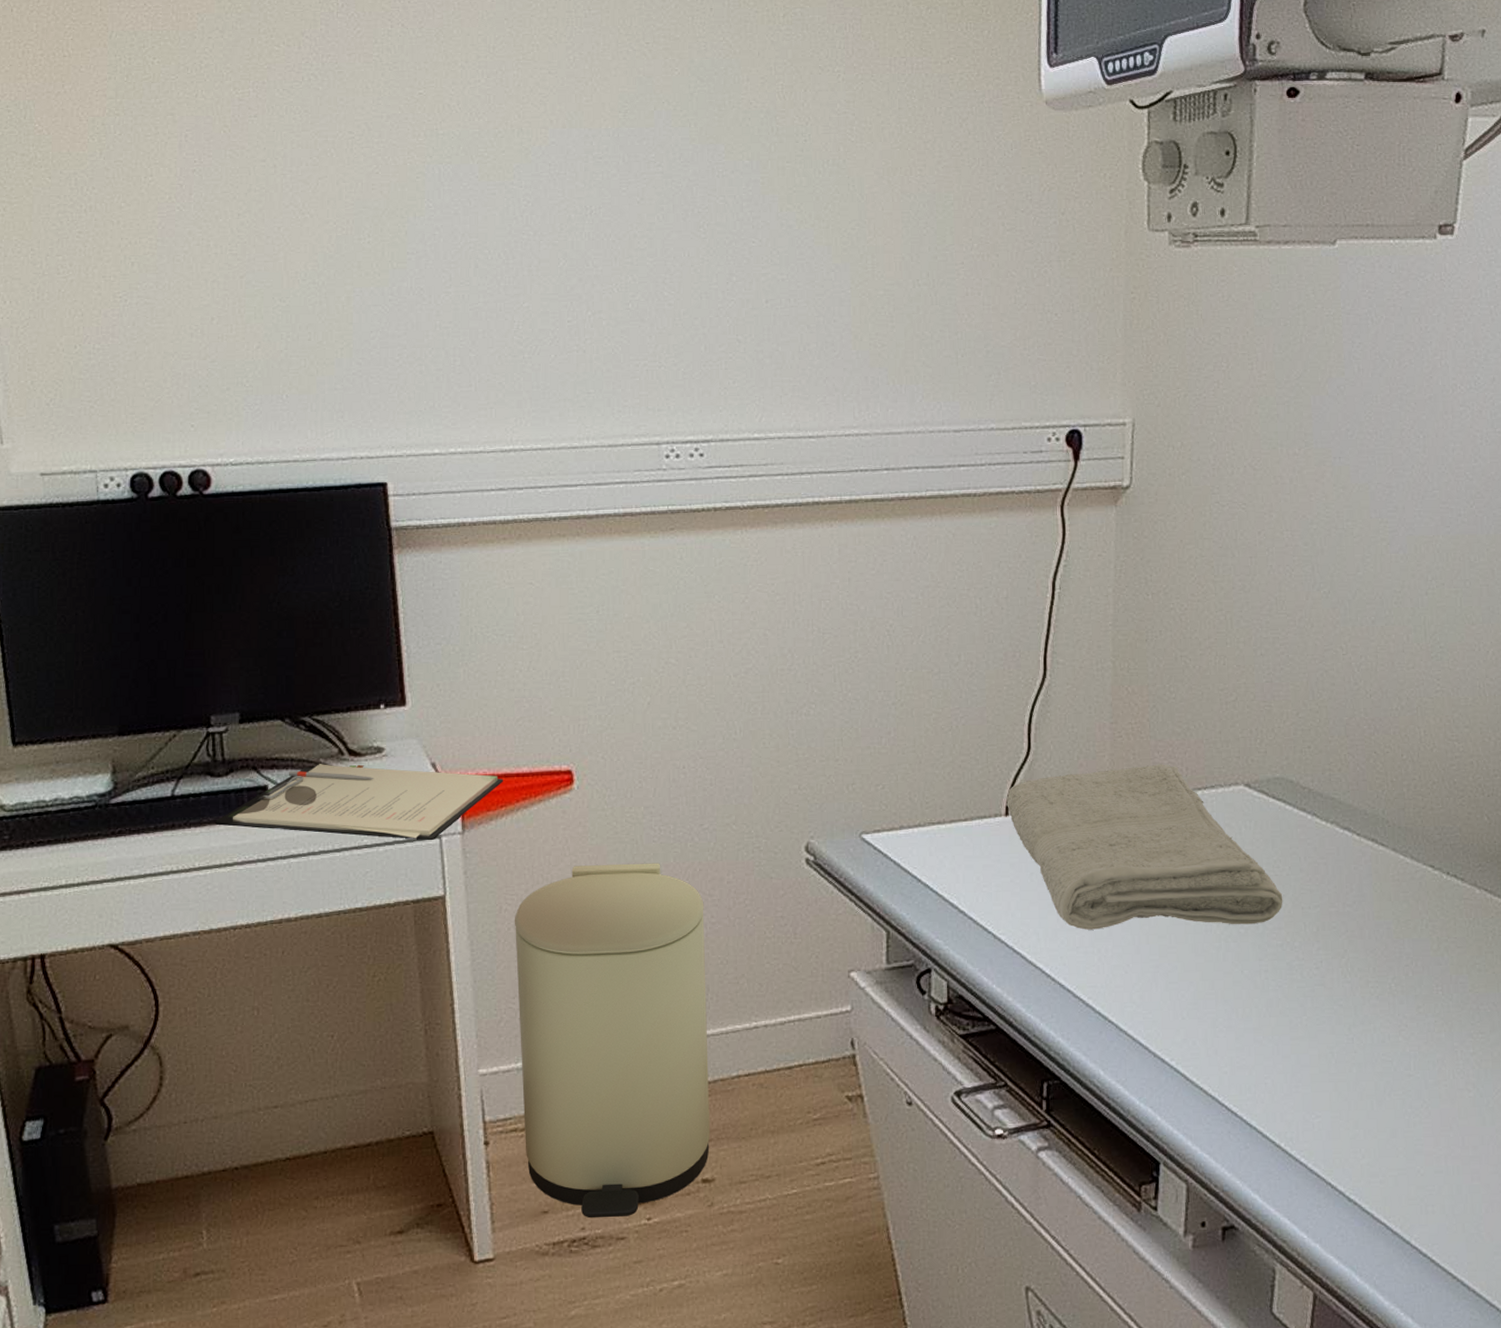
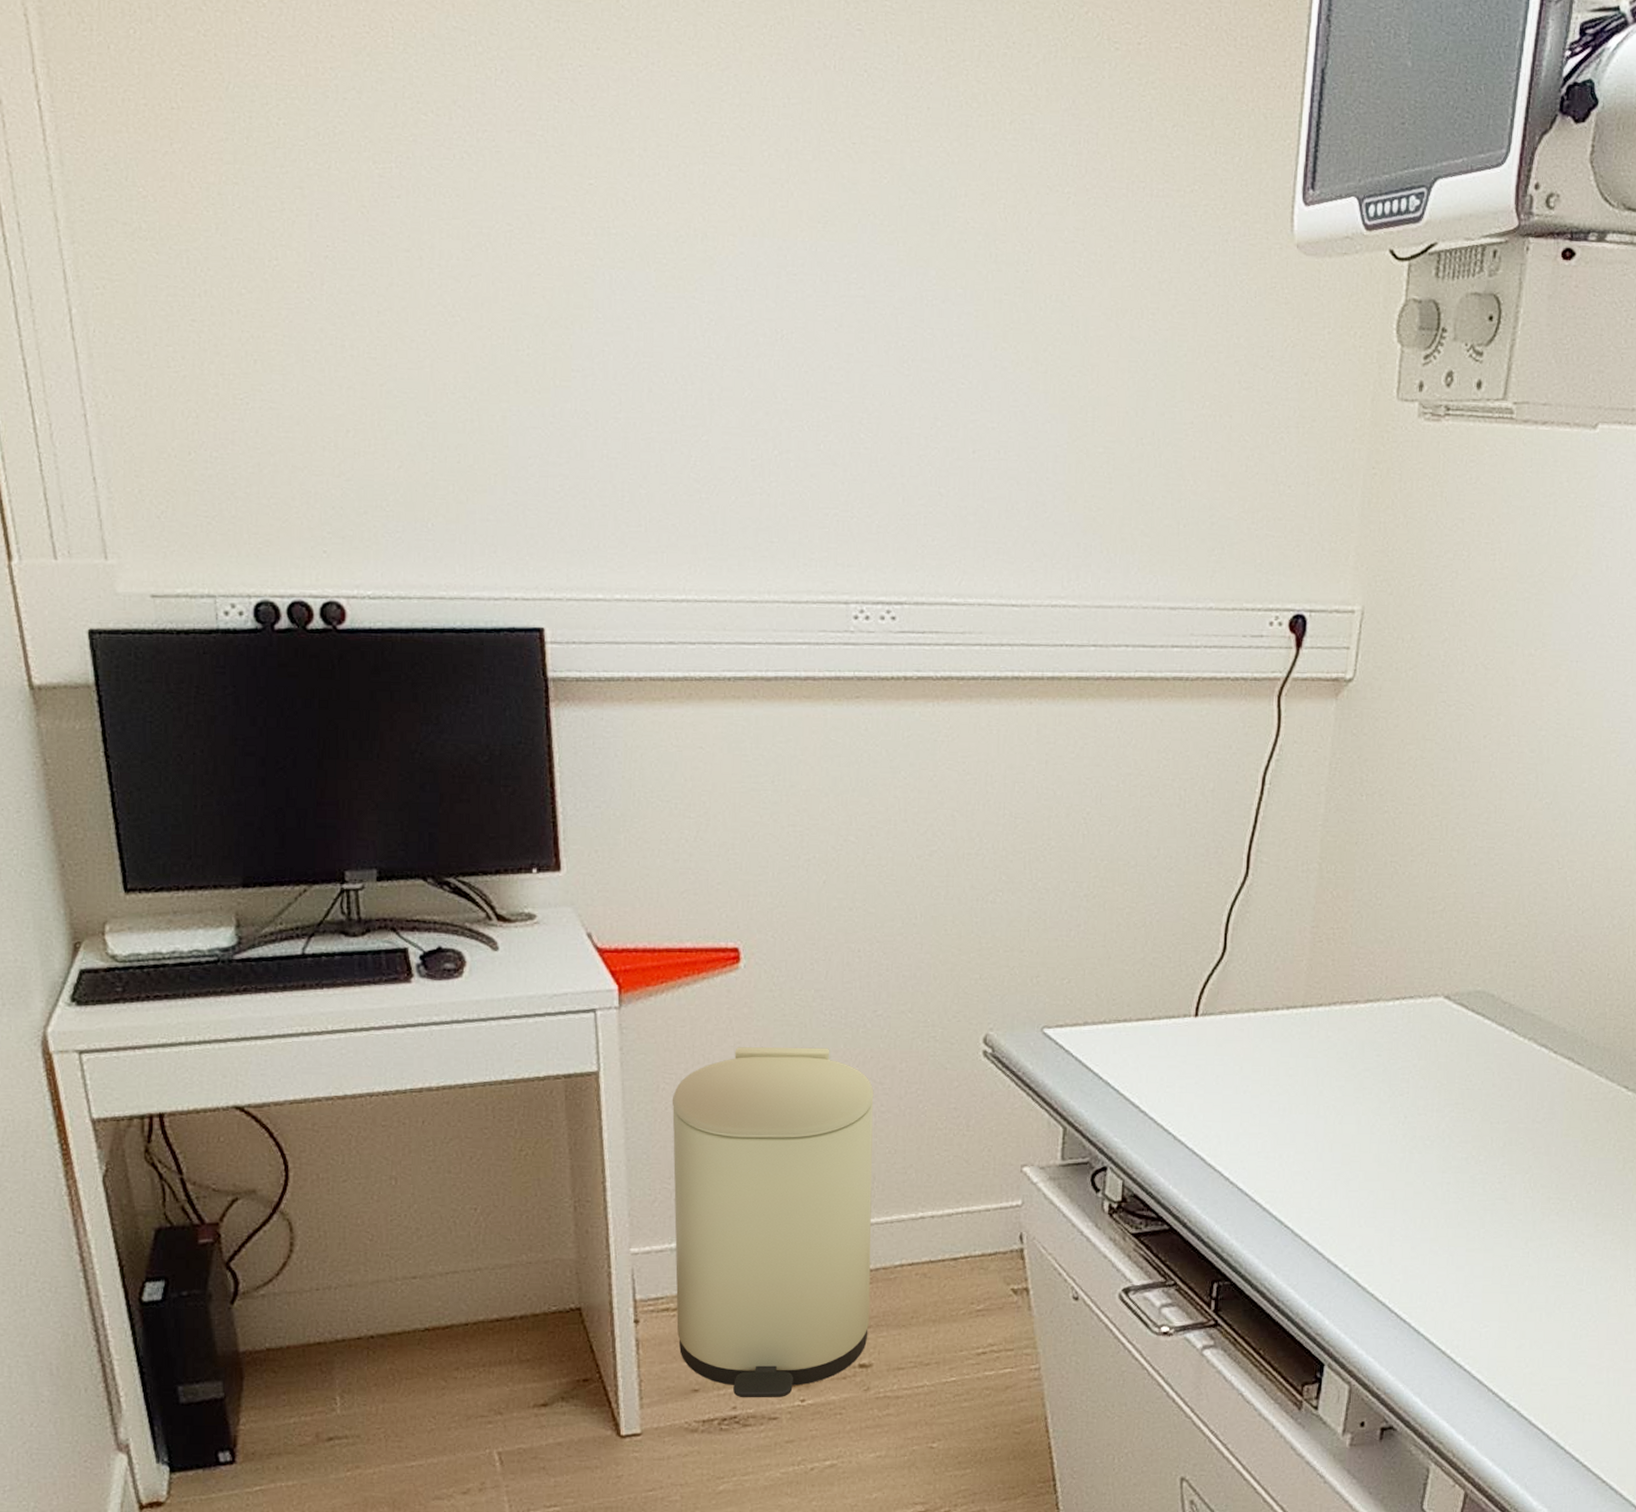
clipboard: present [215,764,503,840] -> none [350,928,665,1013]
towel: present [1006,764,1283,930] -> none [1197,971,1473,1137]

